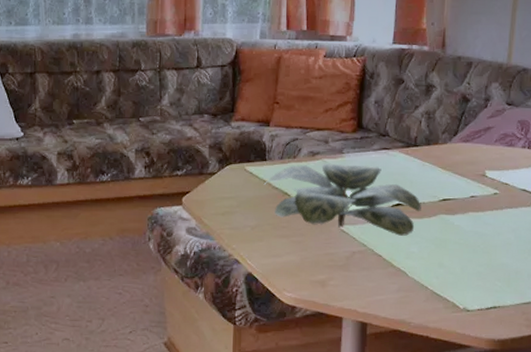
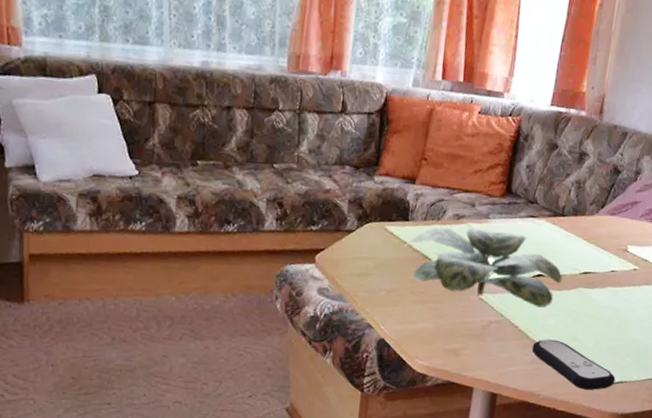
remote control: none [398,267,488,316] -> present [532,339,616,390]

